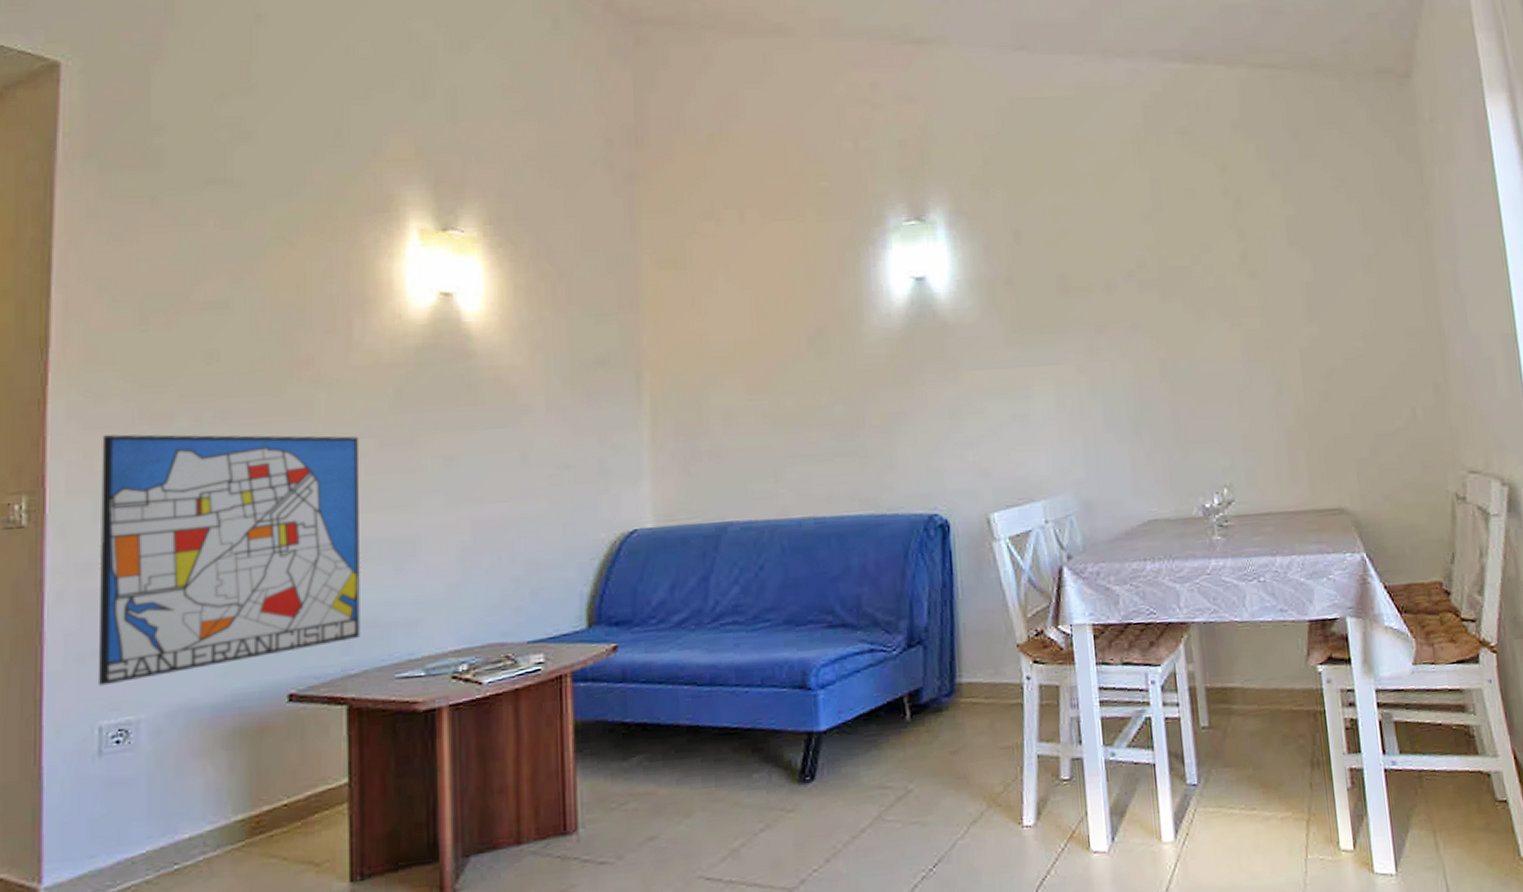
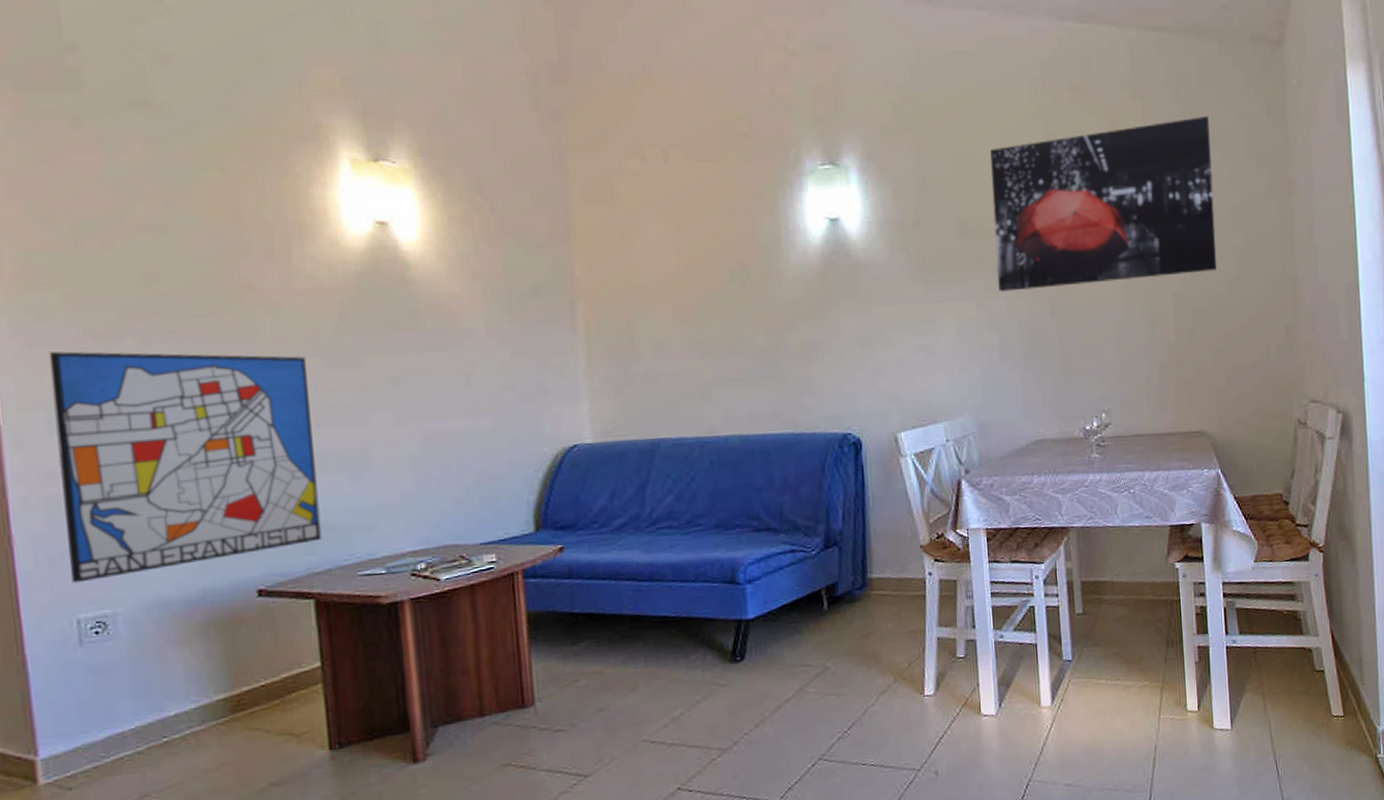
wall art: none [1090,155,1349,353] -> present [990,115,1217,292]

